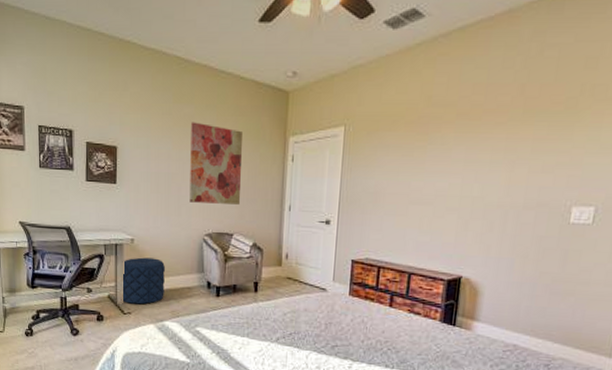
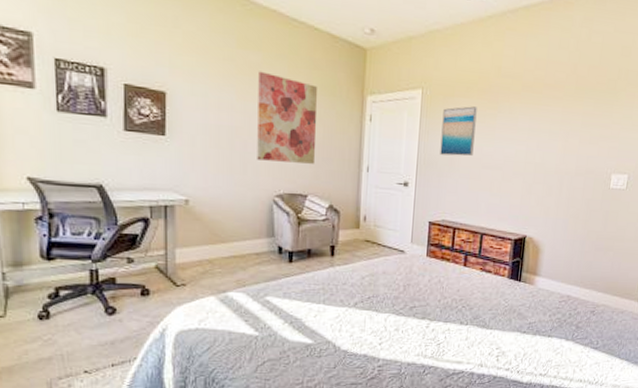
pouf: present [121,257,165,305] -> none [172,220,228,275]
wall art: none [363,140,404,192] -> present [440,106,477,156]

